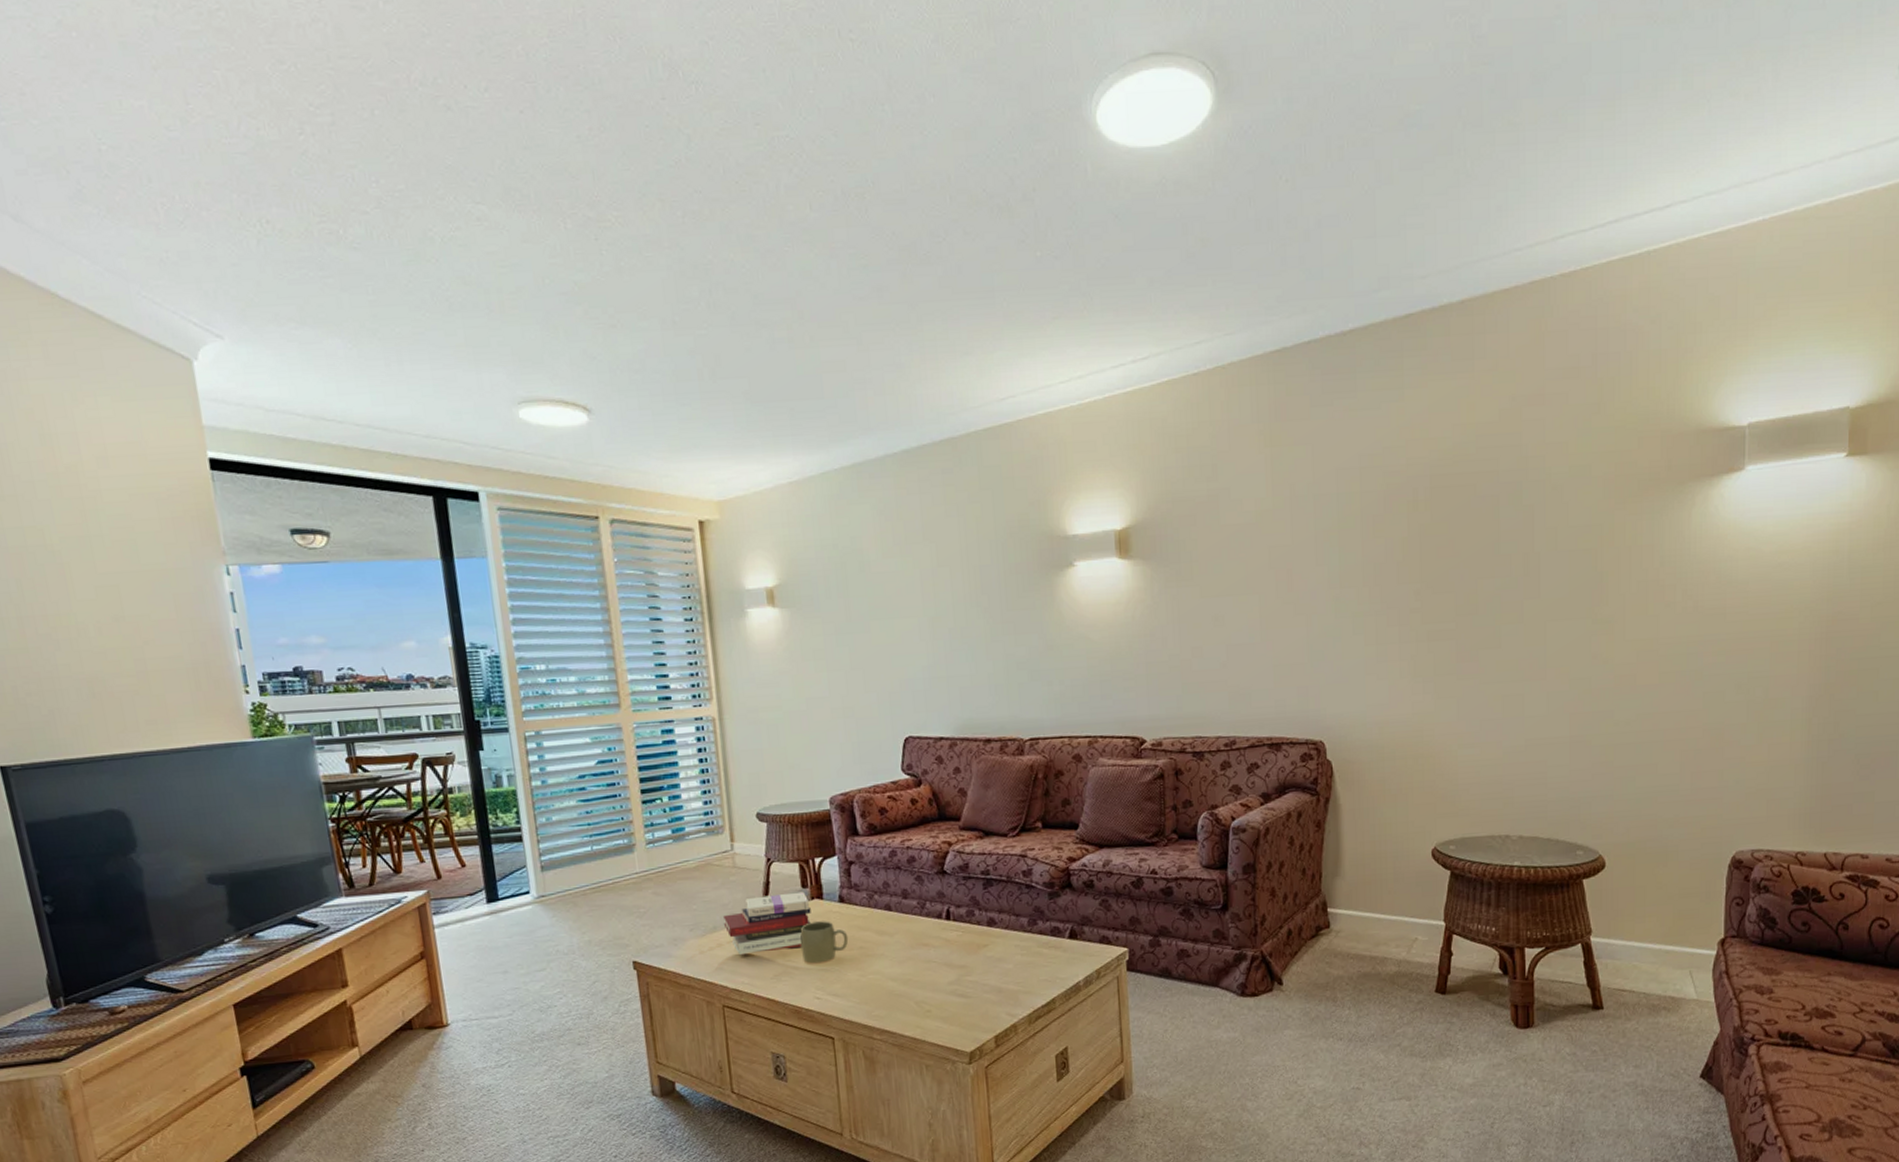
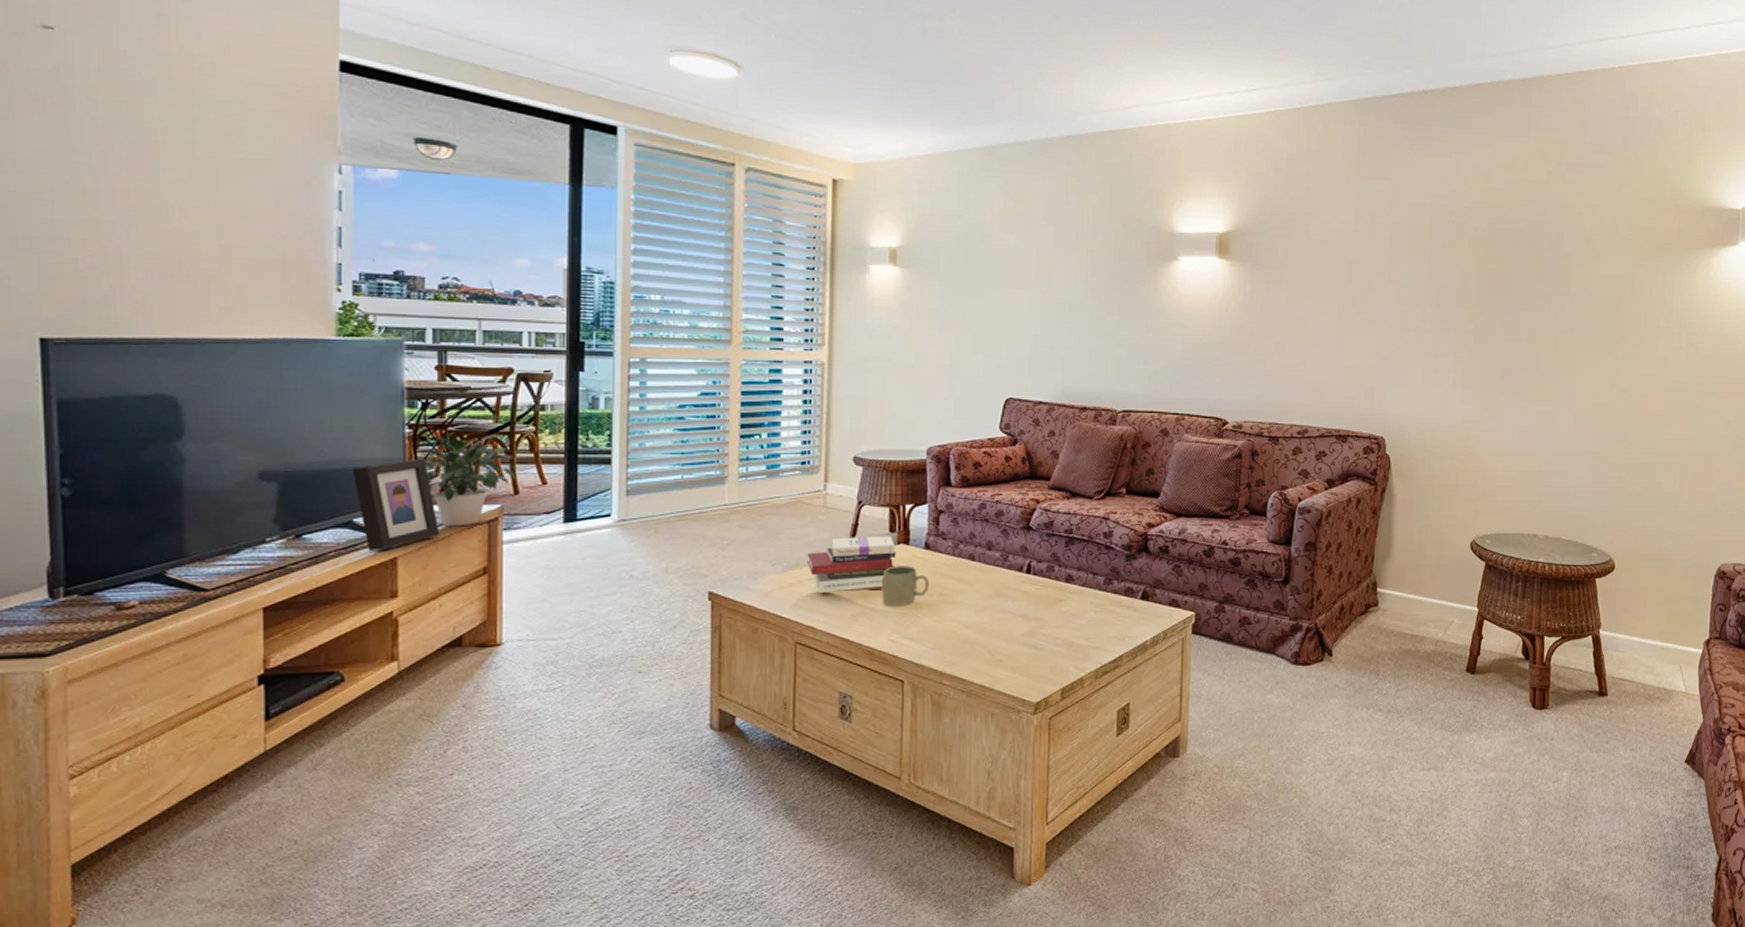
picture frame: none [288,851,376,945] -> present [352,458,440,552]
potted plant: none [344,821,437,916] -> present [418,432,517,527]

